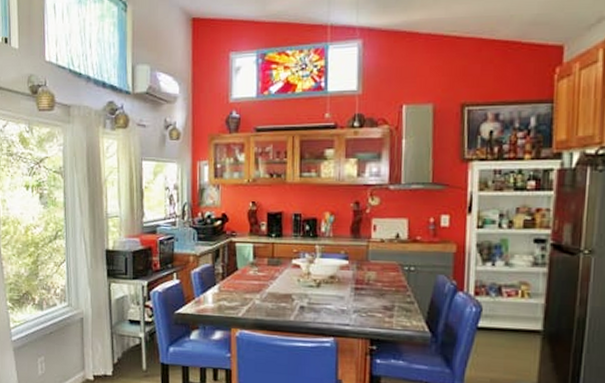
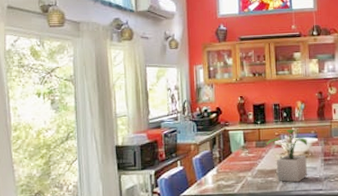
potted plant: none [281,247,343,313] -> present [266,129,313,183]

